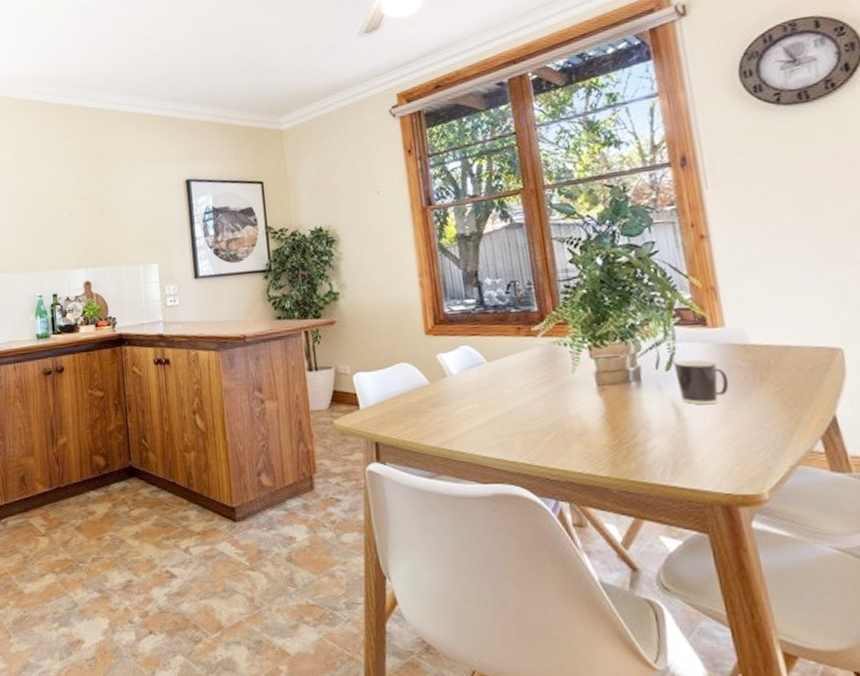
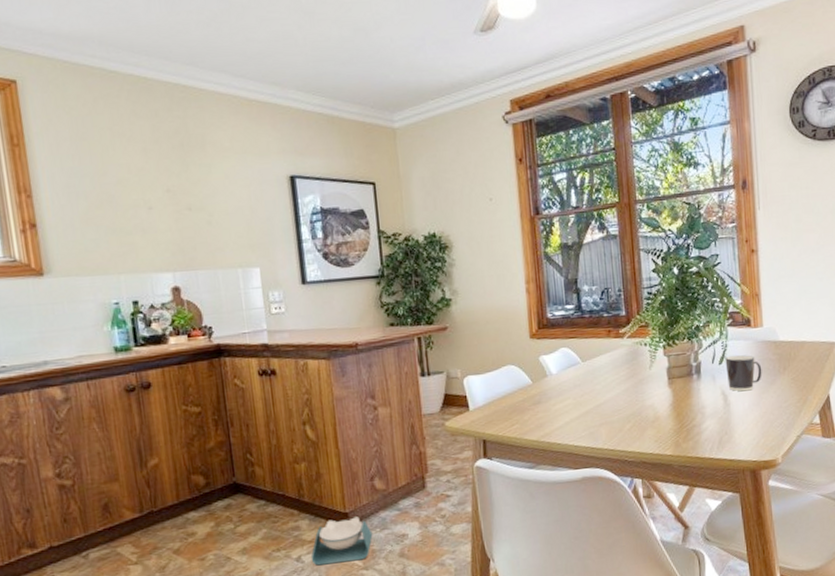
pet bowl: none [198,512,260,560] -> present [311,516,373,566]

